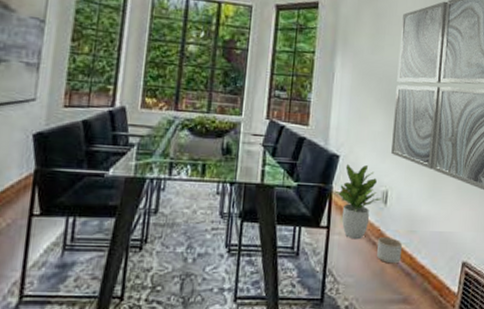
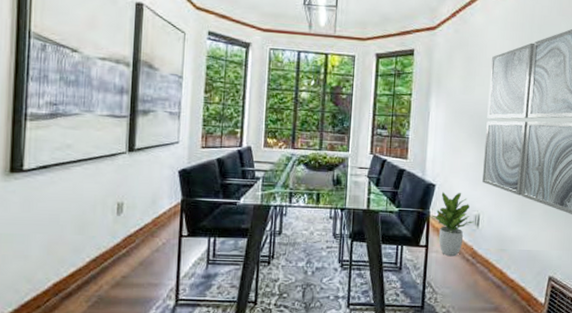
planter: present [376,236,402,264] -> none [470,254,493,278]

